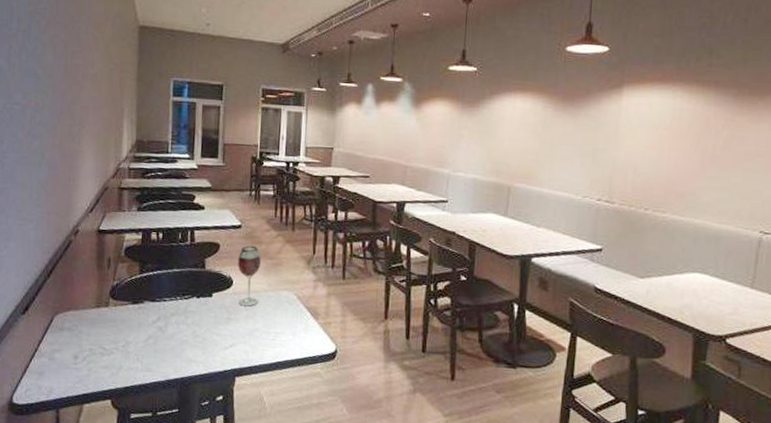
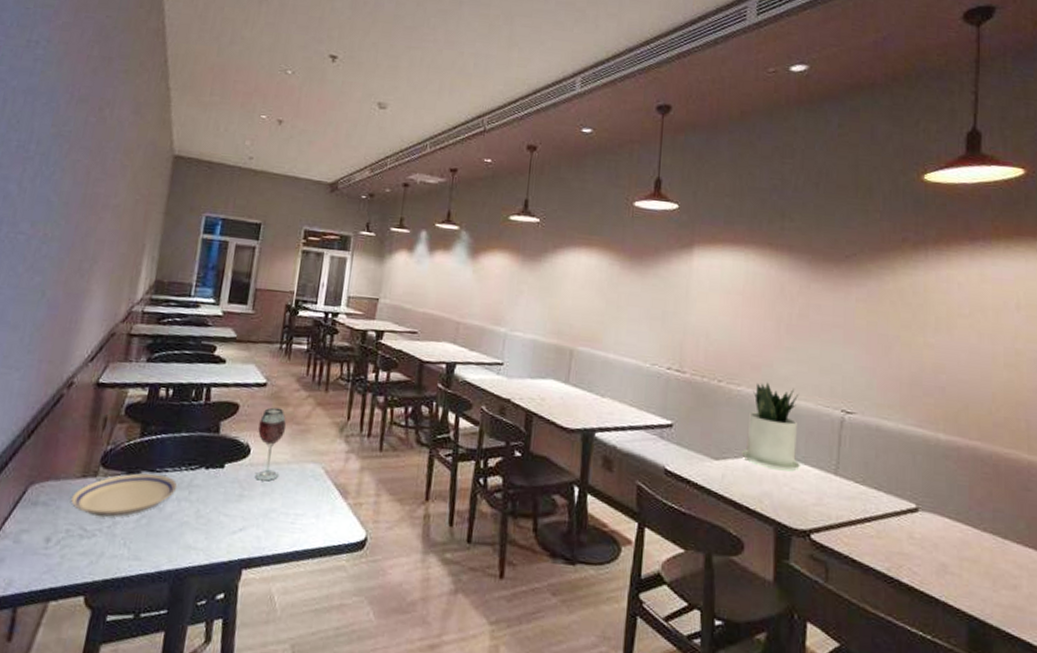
plate: none [90,302,175,338] -> present [71,473,178,517]
planter: none [664,209,720,286] -> present [740,382,801,472]

